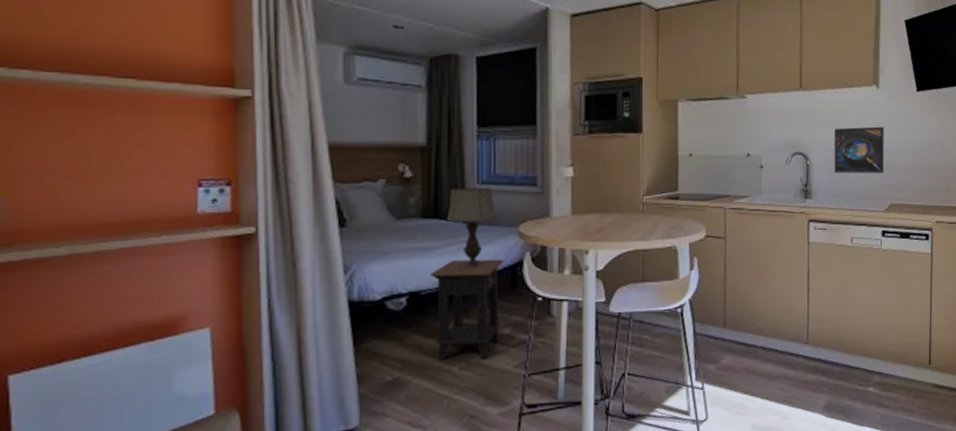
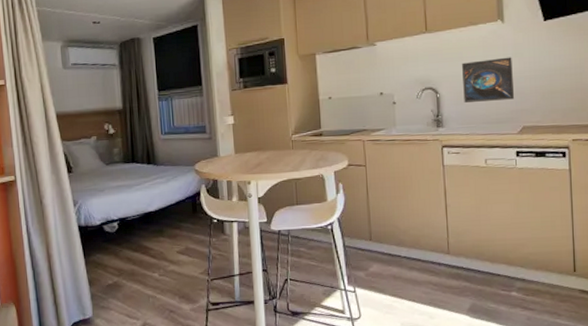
side table: present [430,259,503,361] -> none [133,191,187,269]
table lamp: present [447,188,498,269] -> none [141,137,178,200]

